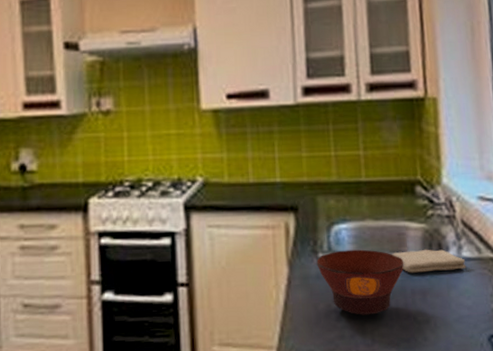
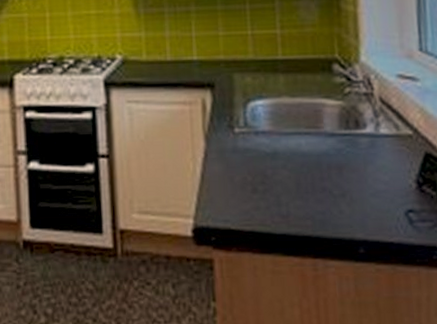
bowl: present [316,249,404,315] -> none [232,125,320,188]
washcloth: present [392,249,466,273] -> none [308,125,384,149]

